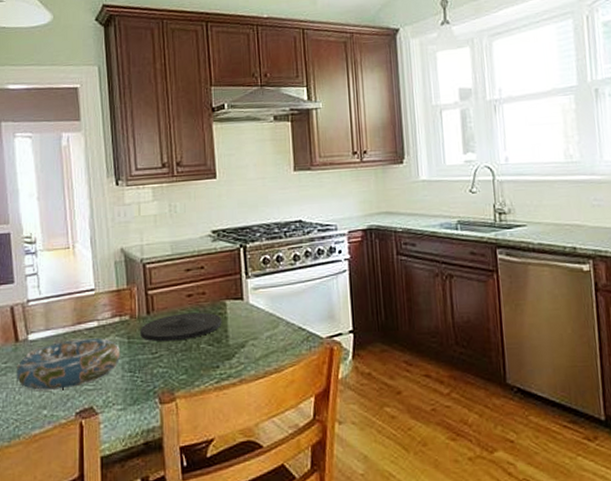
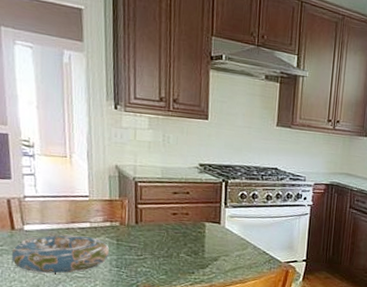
plate: present [140,312,222,342] -> none [128,227,201,249]

